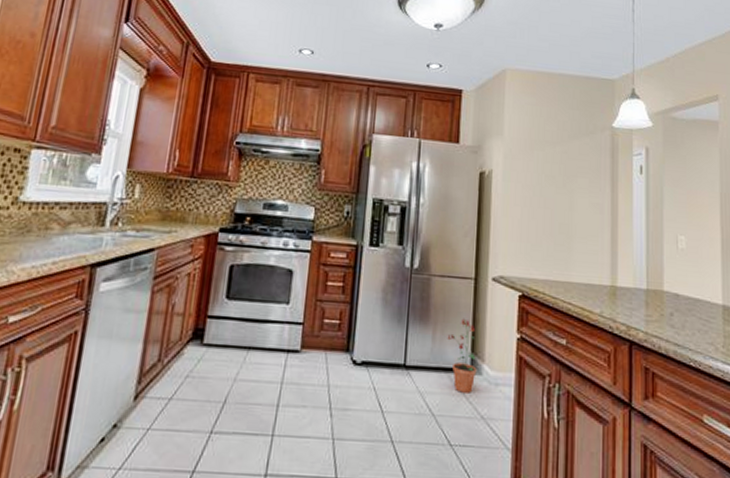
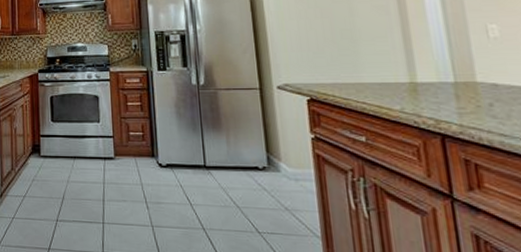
potted plant: present [447,318,477,393] -> none [241,123,275,188]

